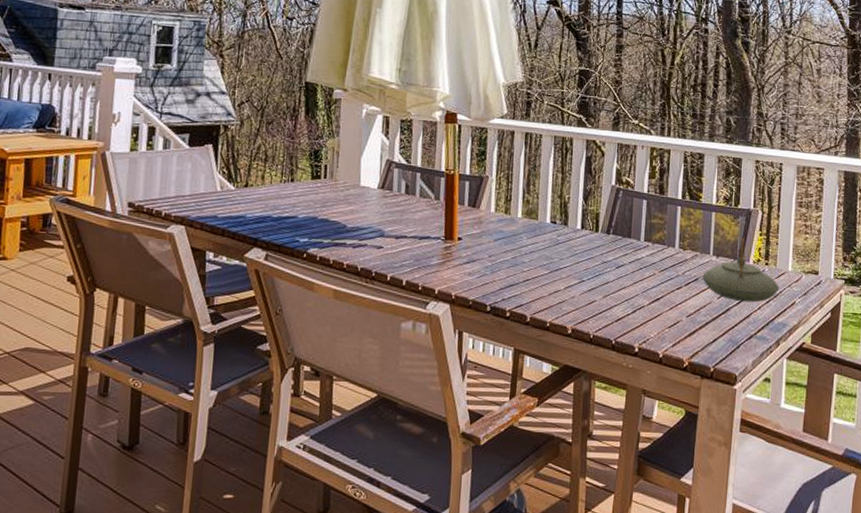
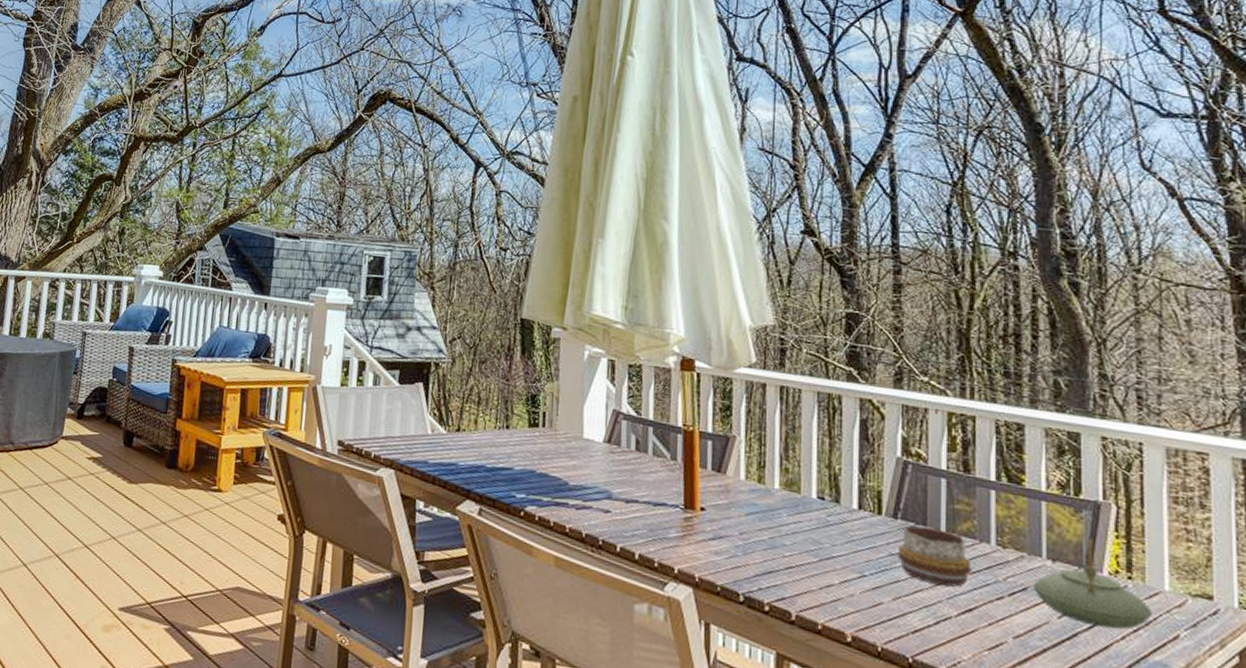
decorative bowl: none [608,238,661,283] -> present [897,525,972,587]

